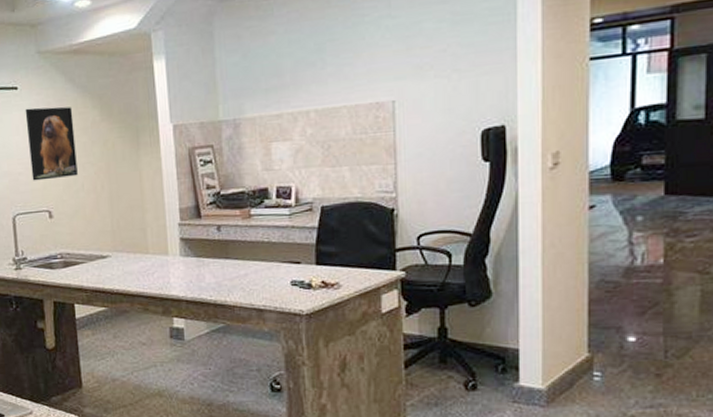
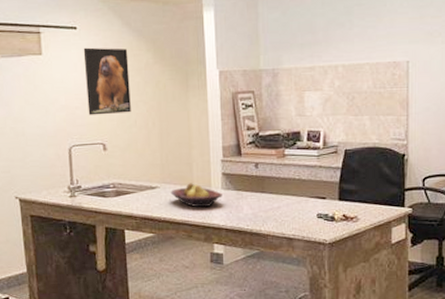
fruit bowl: none [123,250,181,278] -> present [170,183,222,208]

